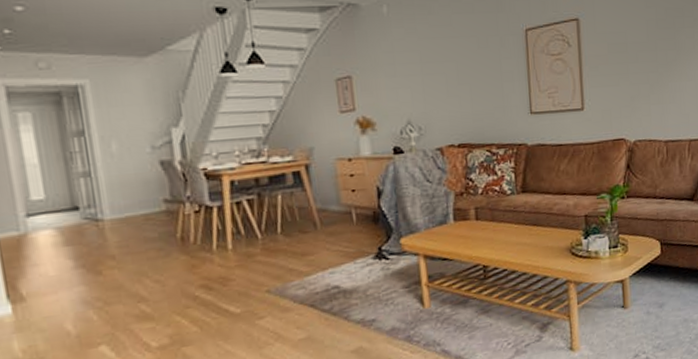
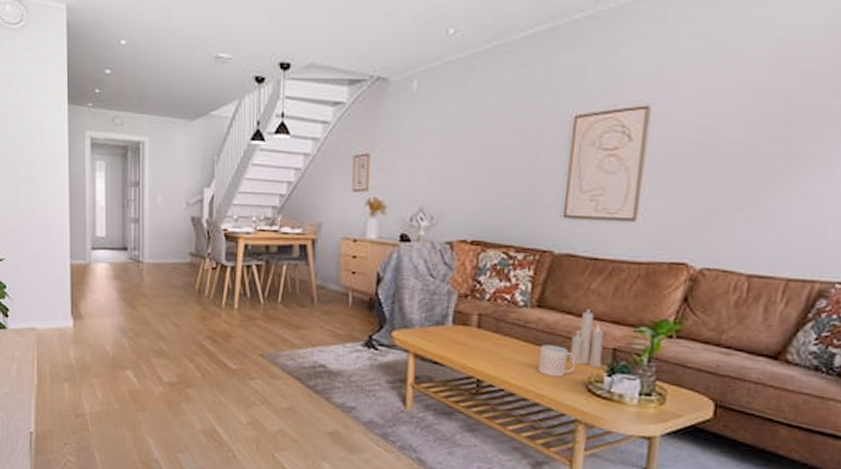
mug: none [530,222,560,250] -> present [538,344,577,378]
candle: none [553,187,579,235] -> present [567,309,604,368]

